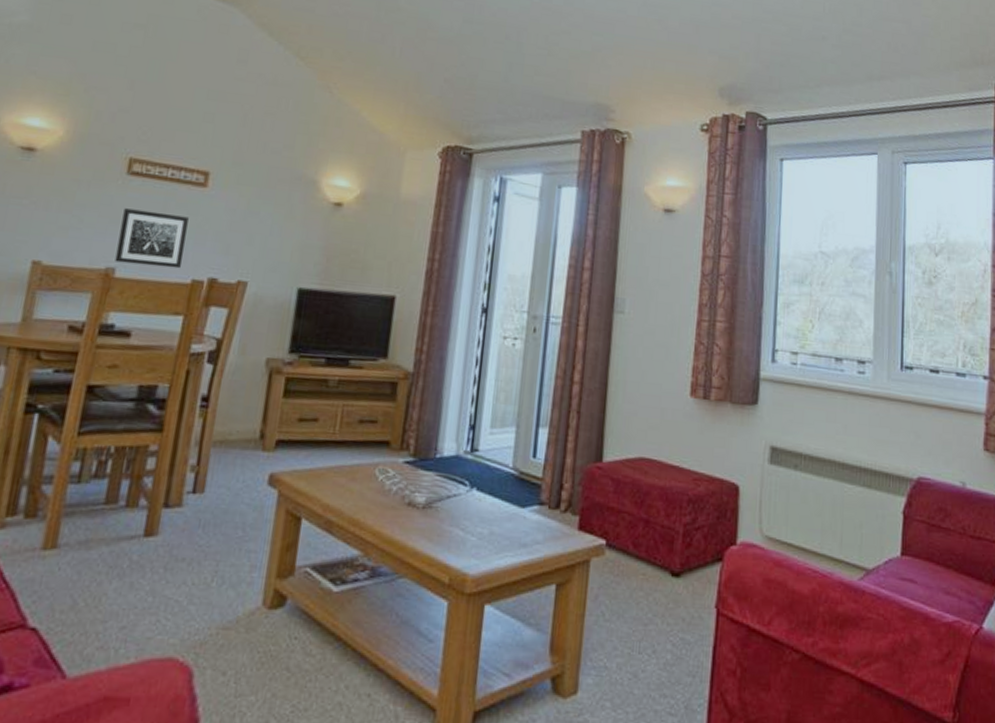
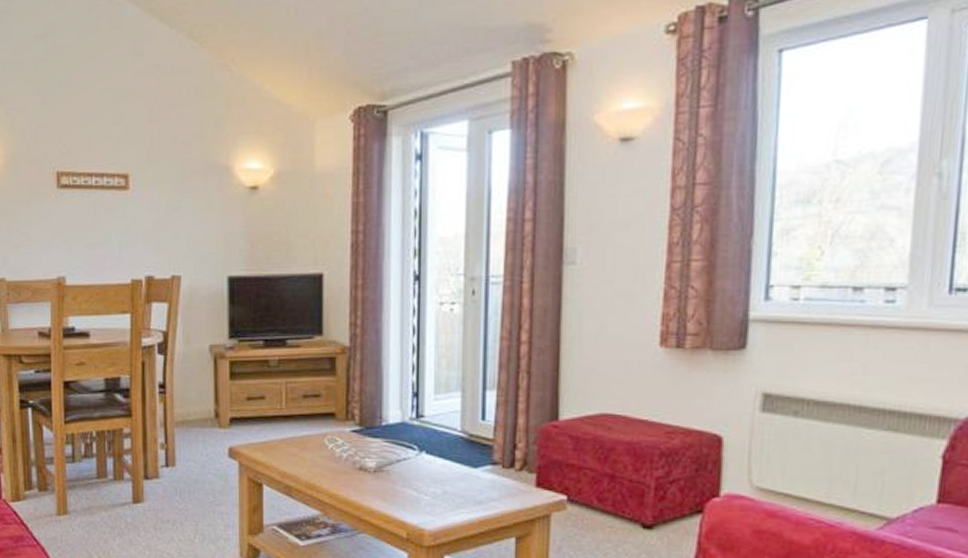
wall art: present [115,208,189,269] -> none [62,220,121,271]

